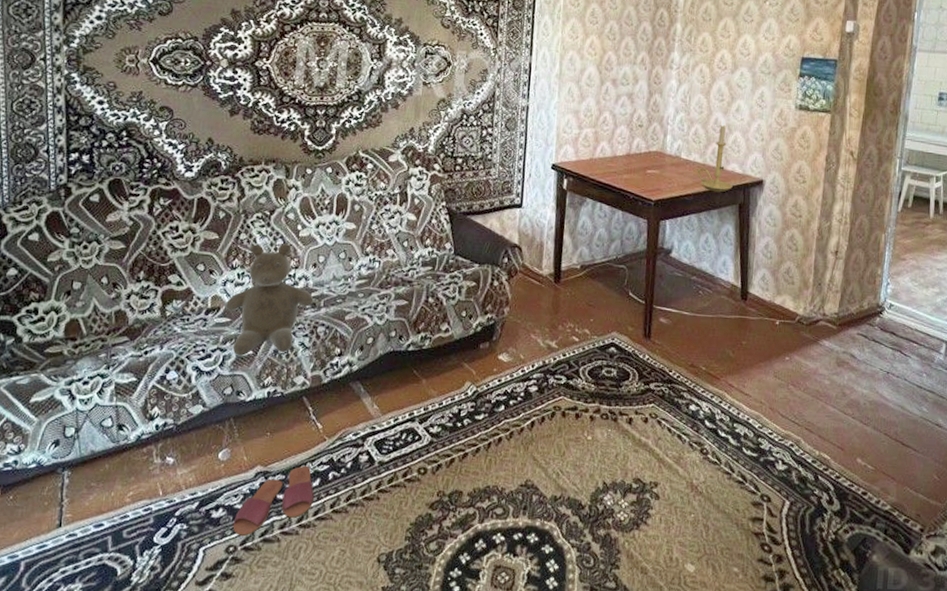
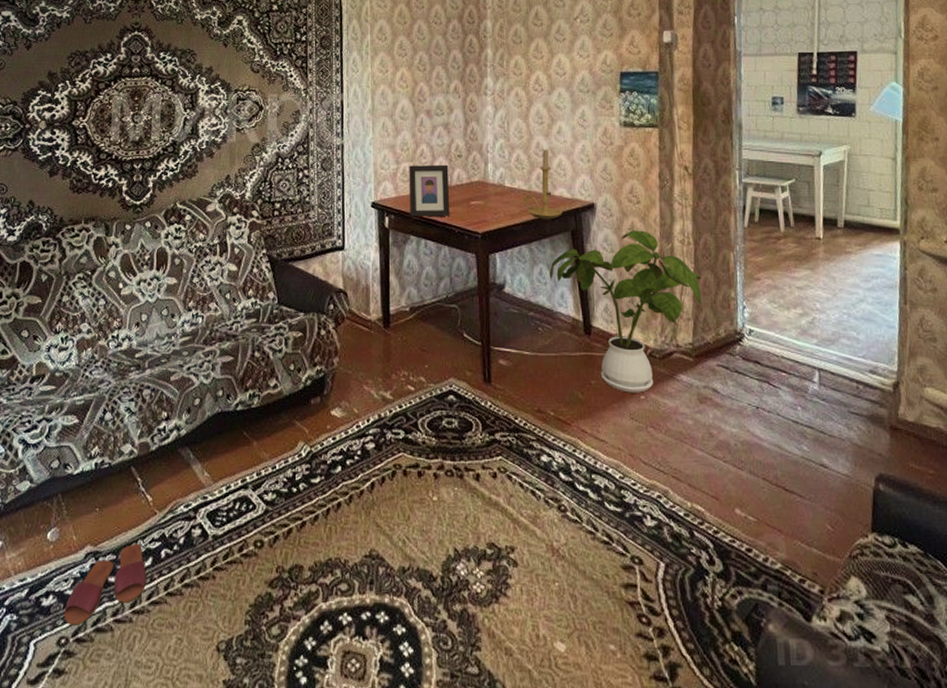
teddy bear: present [225,243,314,357] -> none [49,303,138,426]
picture frame: none [588,131,629,183] -> present [409,164,450,217]
house plant: none [714,207,853,355] -> present [549,230,703,393]

